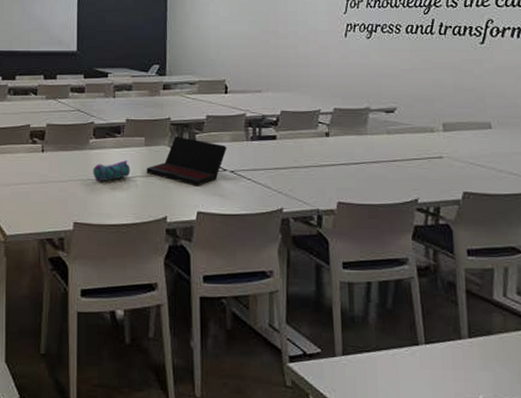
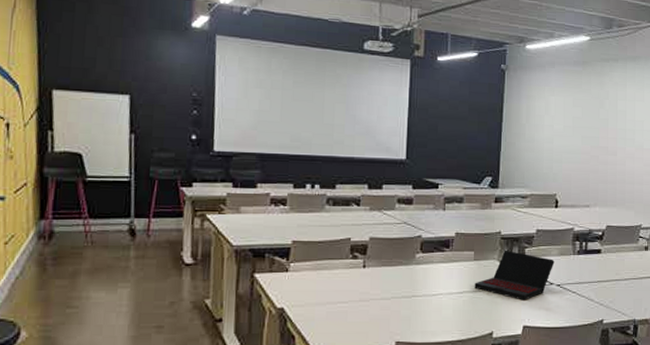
pencil case: present [93,160,131,182] -> none [418,276,458,299]

